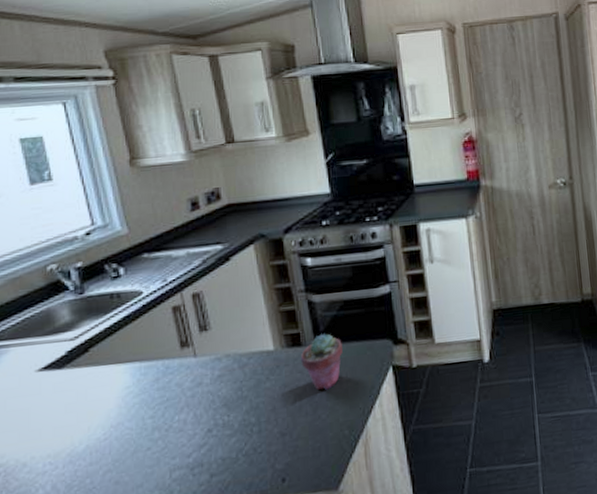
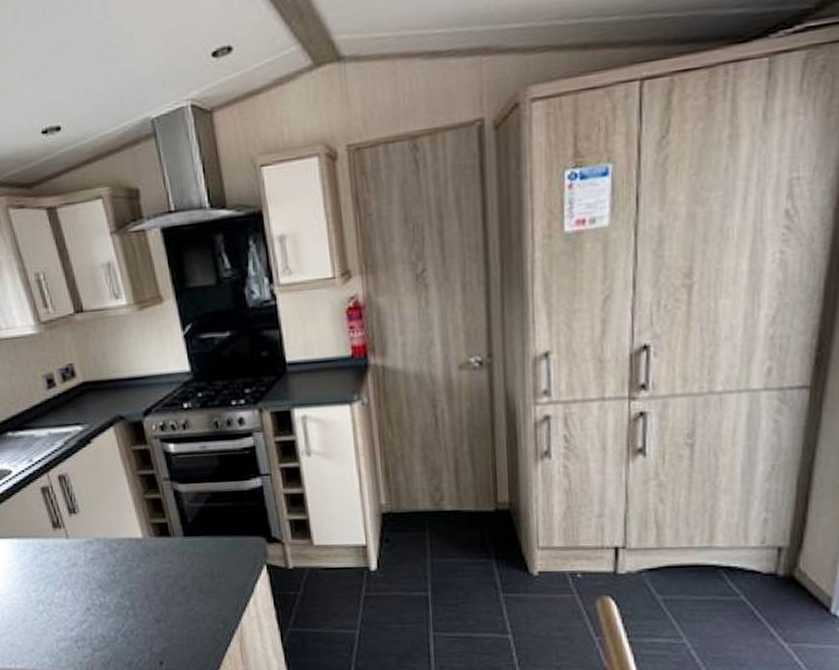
potted succulent: present [300,334,343,390] -> none [169,525,213,582]

